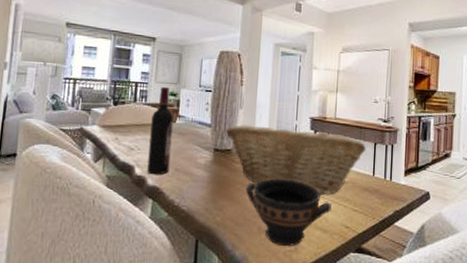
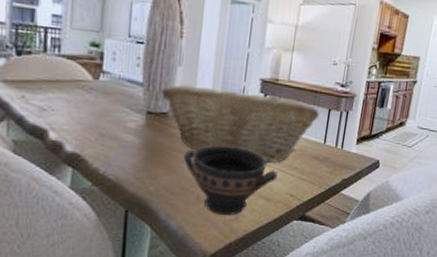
wine bottle: present [147,87,174,175] -> none [64,35,96,140]

